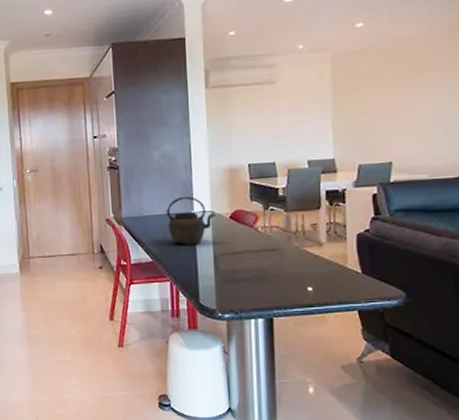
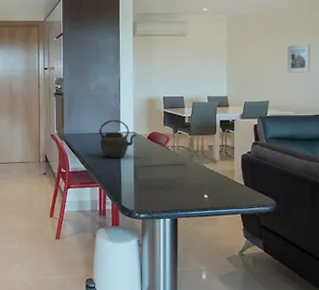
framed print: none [417,82,450,123] -> present [288,44,310,73]

